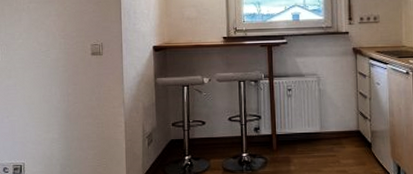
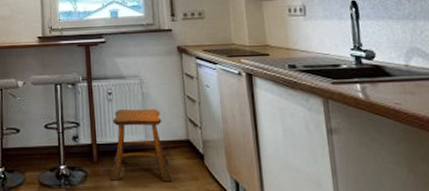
stool: none [287,104,342,167] -> present [110,109,172,182]

